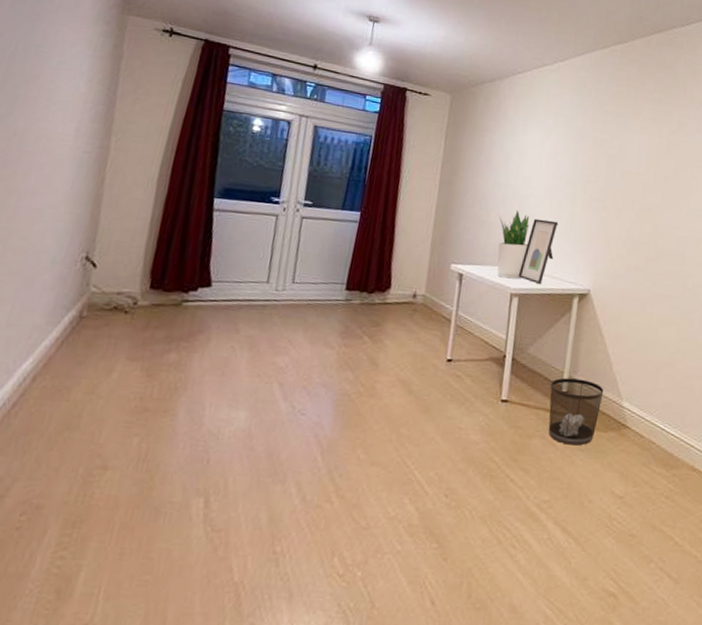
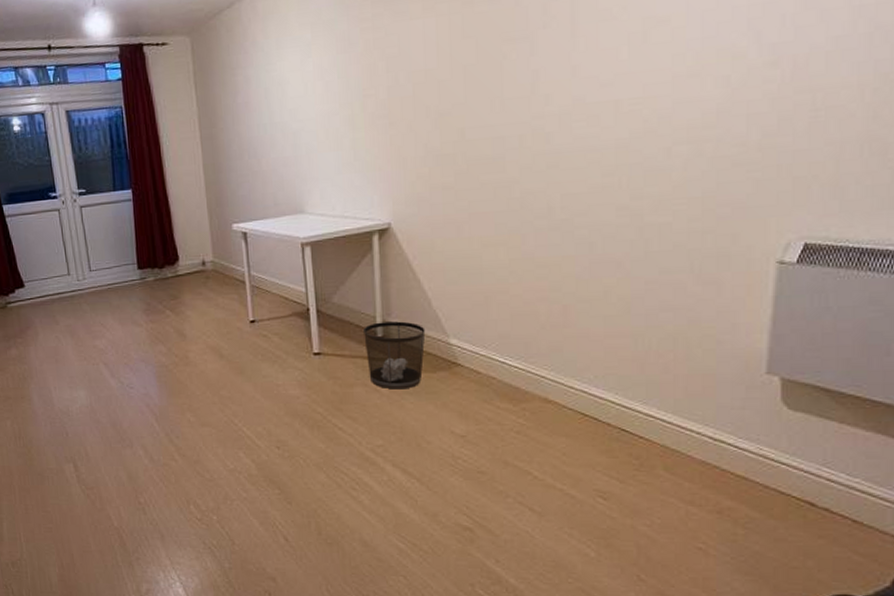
planter: present [497,210,530,279] -> none [270,150,310,229]
picture frame: present [518,218,559,285] -> none [305,153,342,228]

